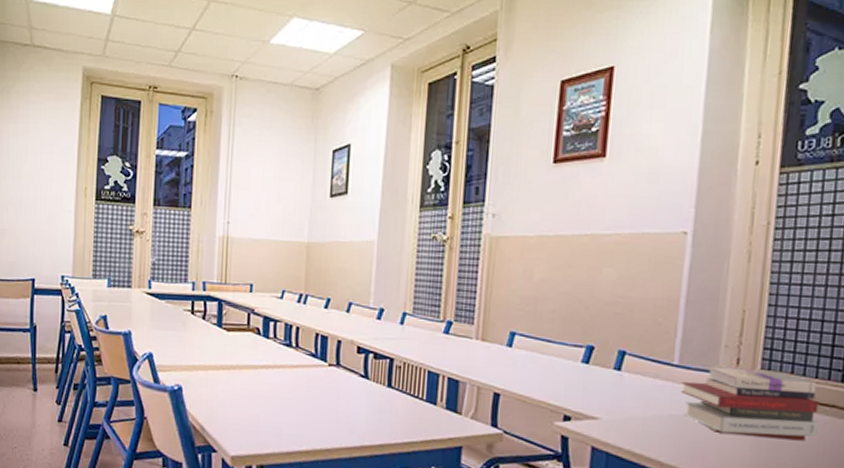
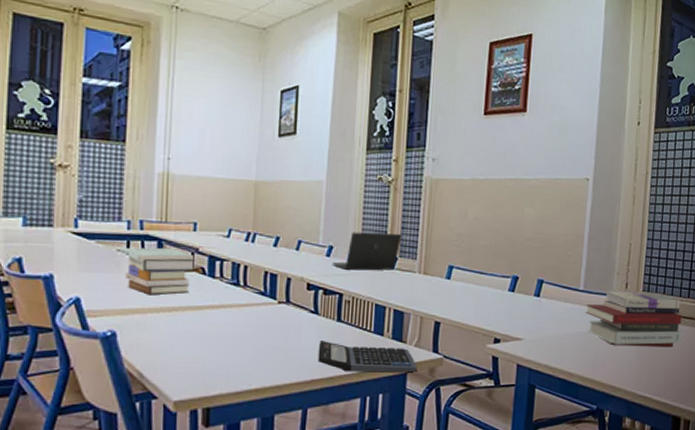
books: none [186,307,251,354] -> present [120,247,195,296]
calculator: none [367,406,474,446] -> present [318,341,418,373]
laptop: none [382,294,458,336] -> present [332,232,402,271]

